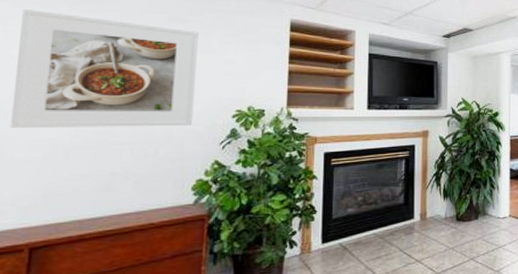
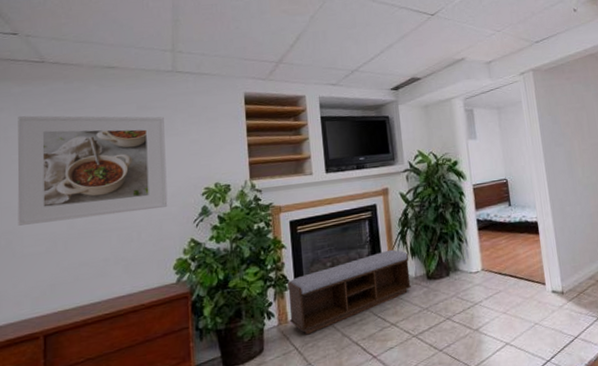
bench: none [313,189,441,266] -> present [287,249,412,335]

